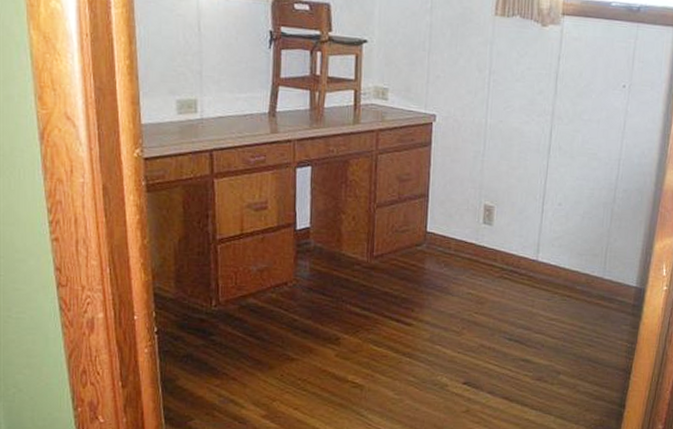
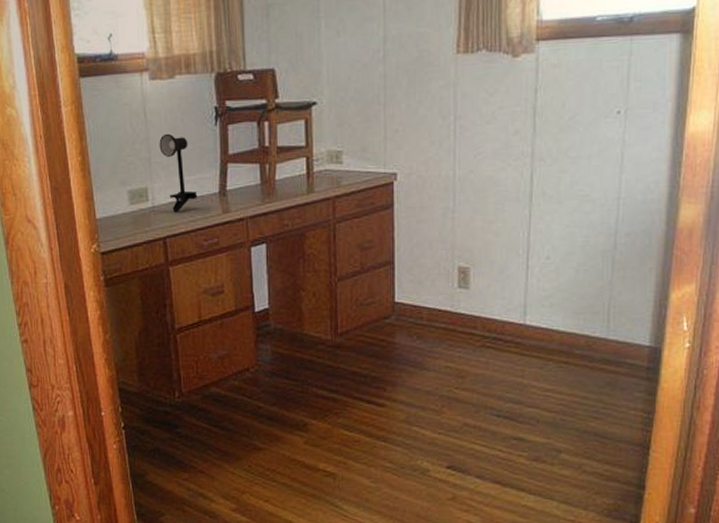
desk lamp: none [211,49,248,127] -> present [159,133,198,213]

